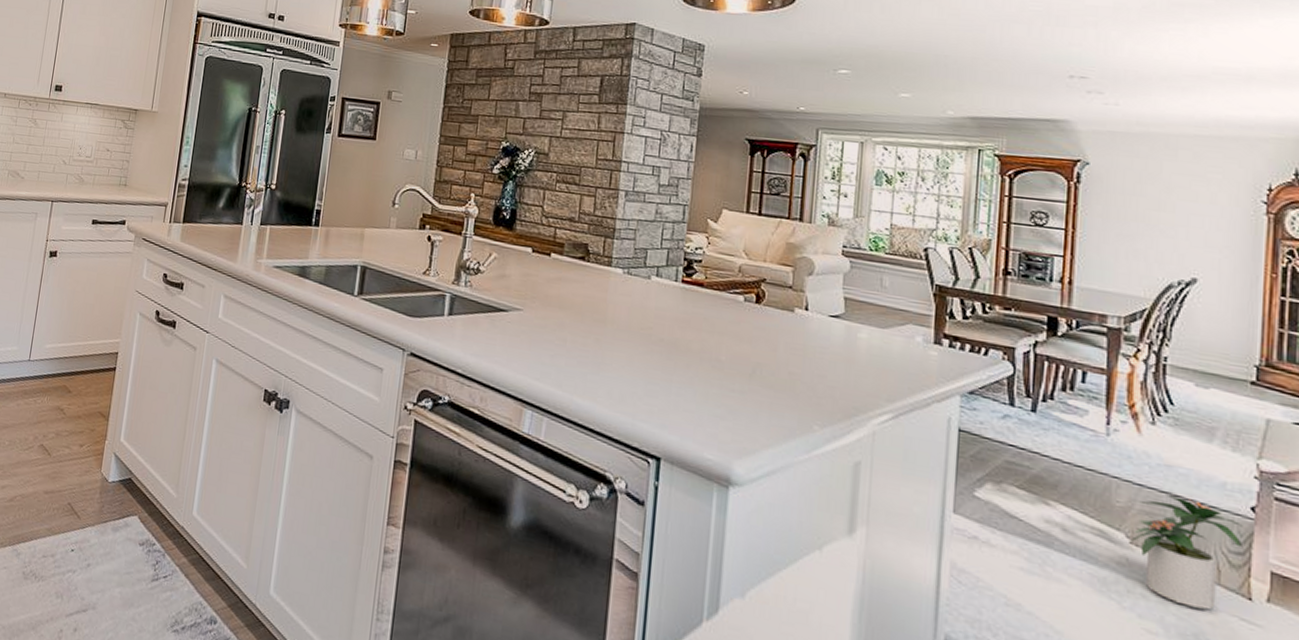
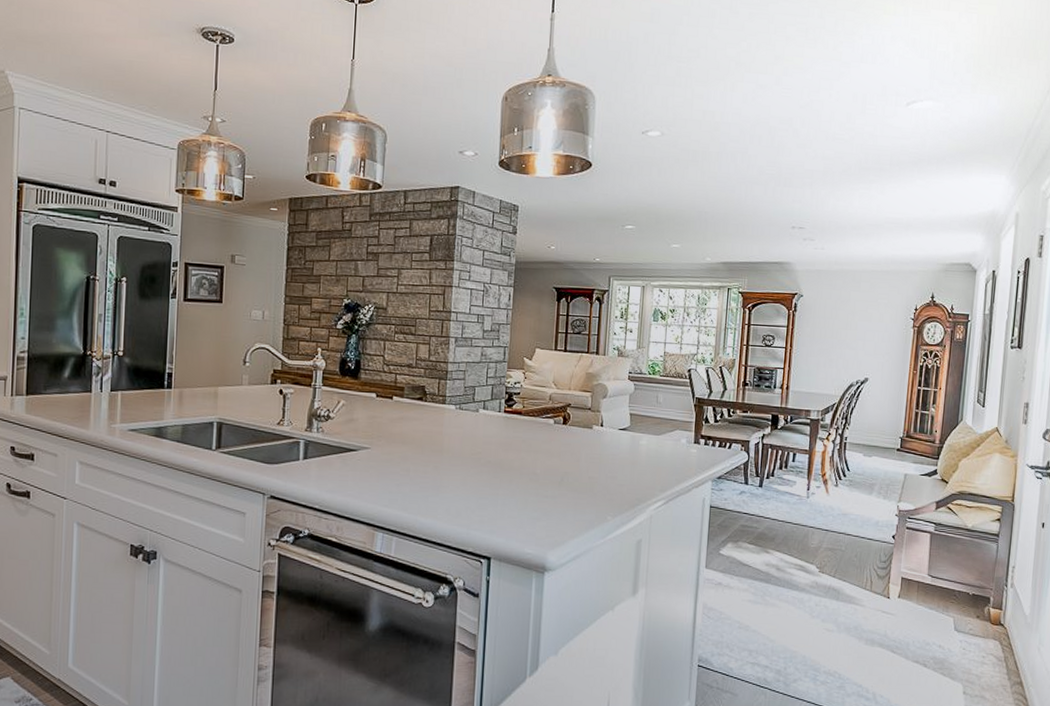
potted plant: present [1129,493,1243,610] -> none [818,534,887,609]

